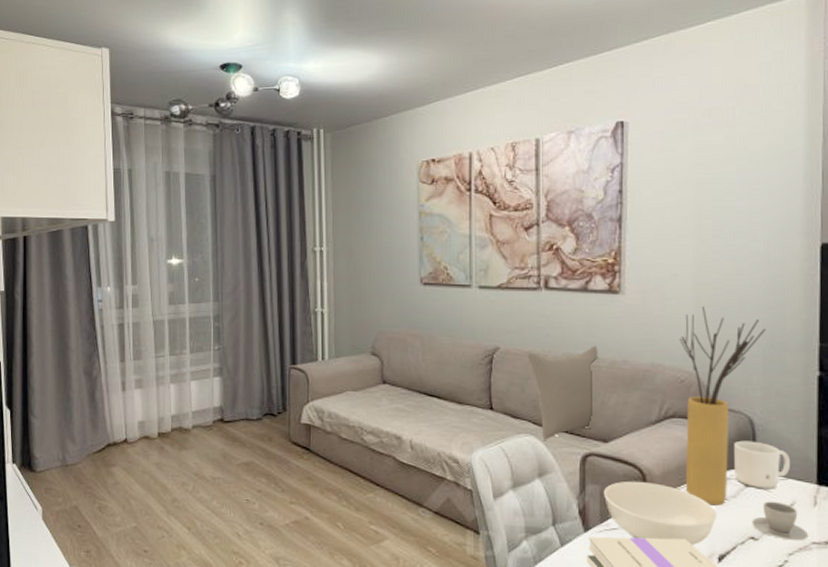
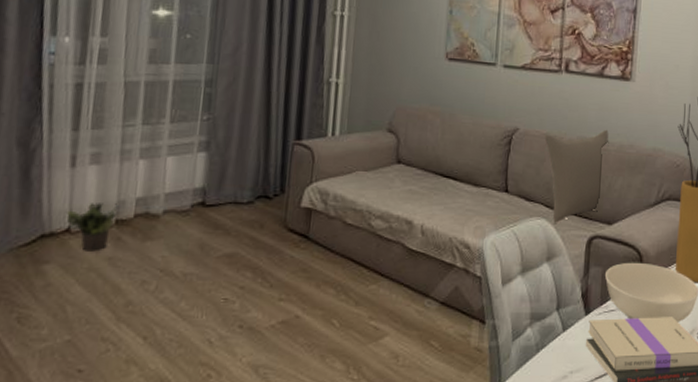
potted plant: none [123,419,159,458] -> present [66,203,117,252]

